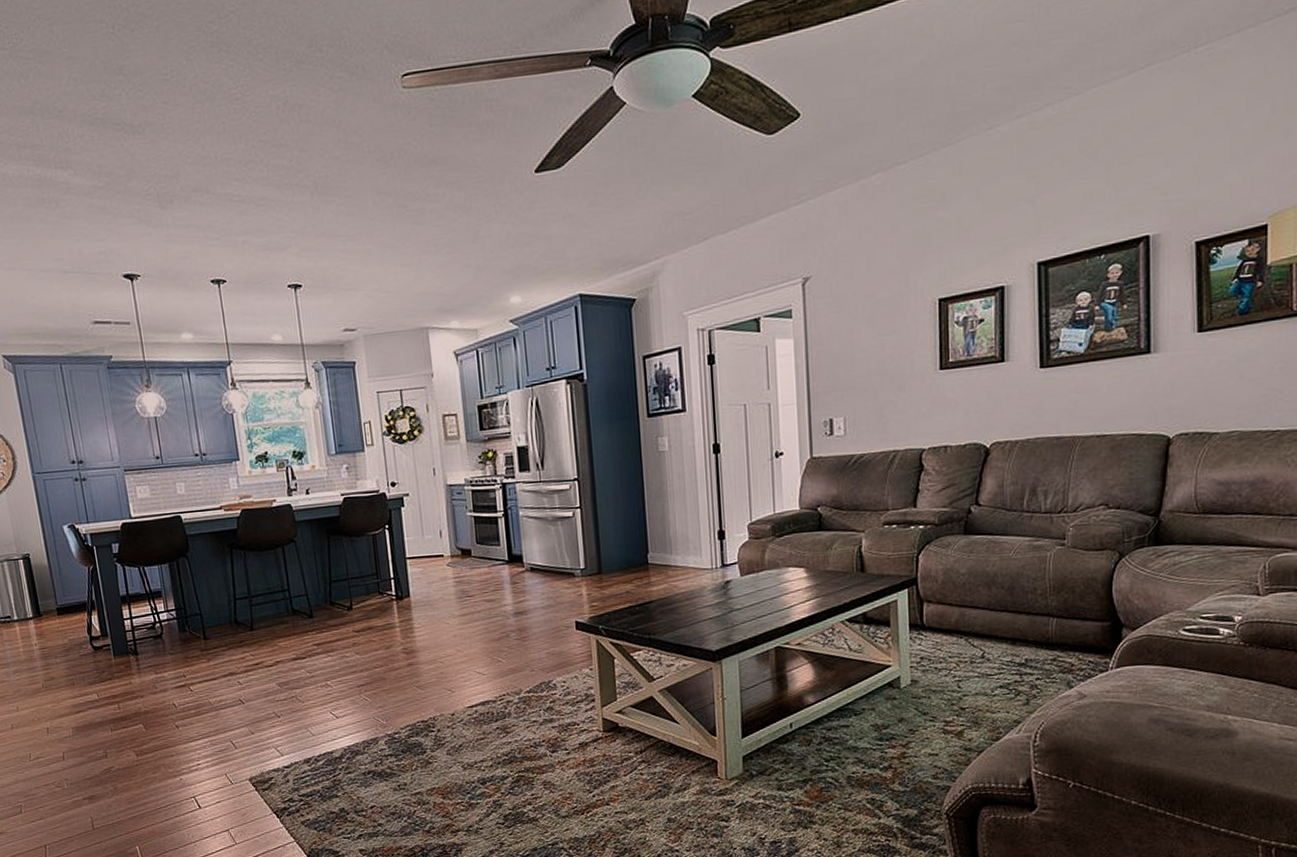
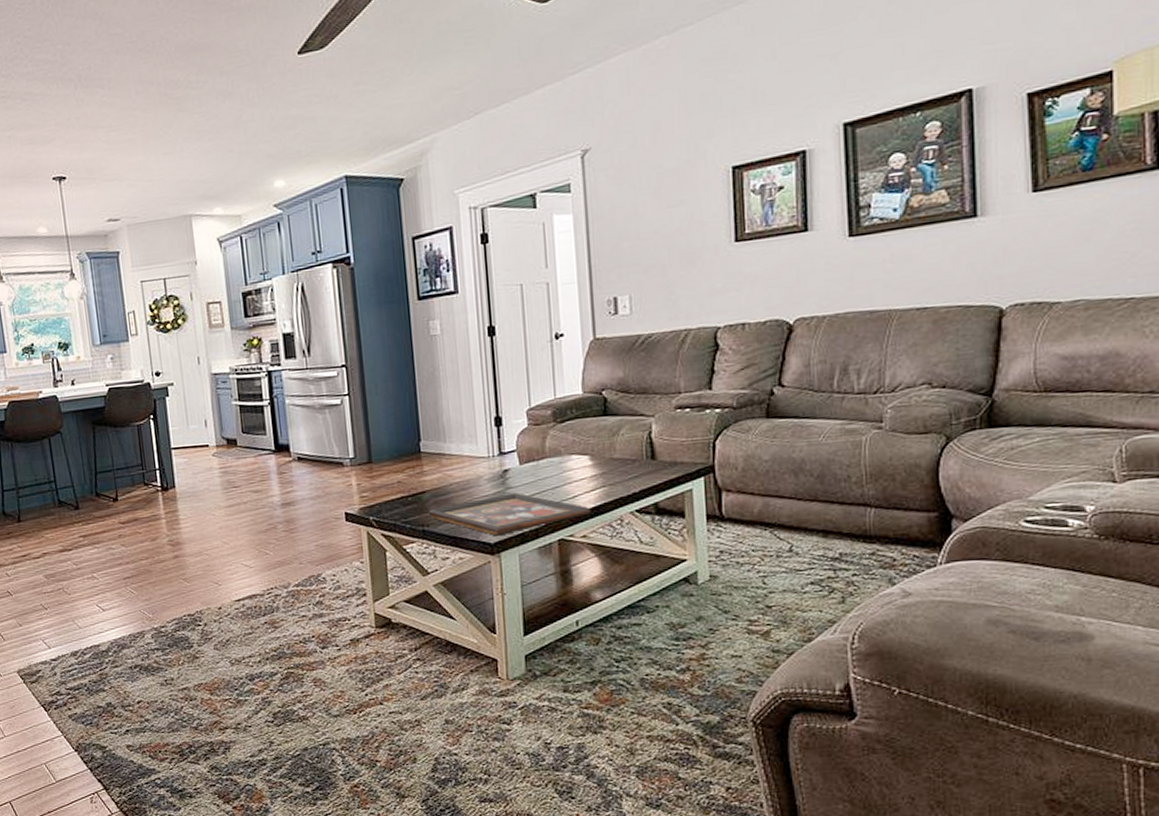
decorative tray: none [654,603,806,644] -> present [428,493,592,536]

